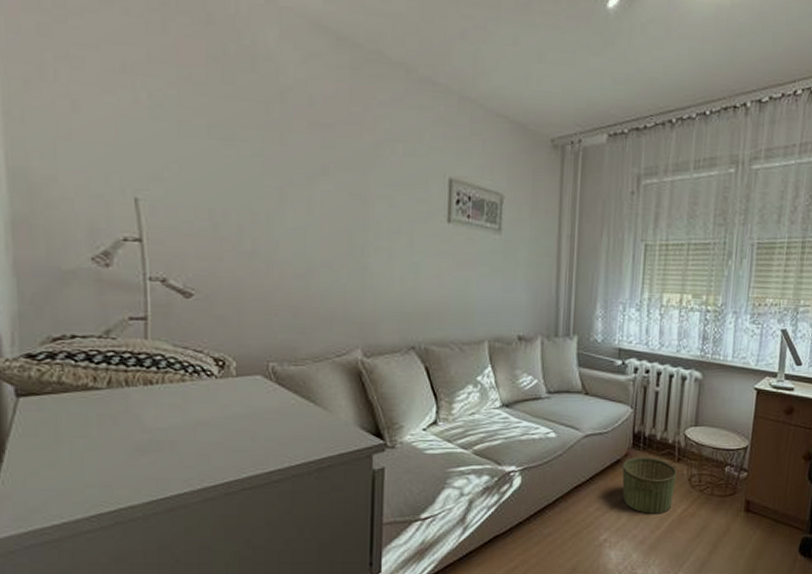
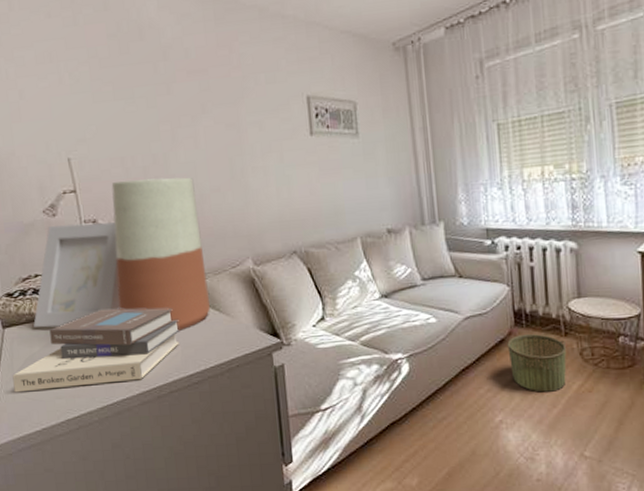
books: none [25,386,263,477] -> present [12,308,180,393]
picture frame: none [63,278,193,402] -> present [33,222,120,328]
vase: none [185,237,304,421] -> present [111,177,210,331]

